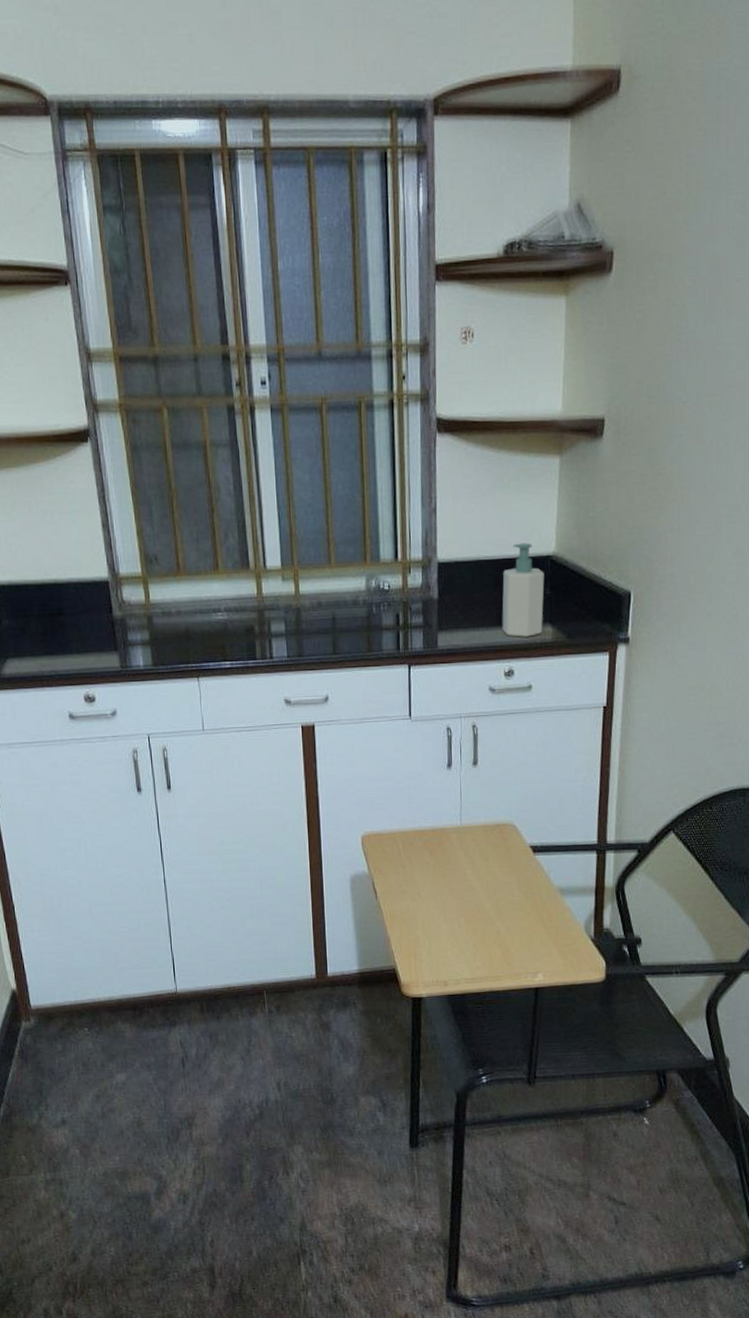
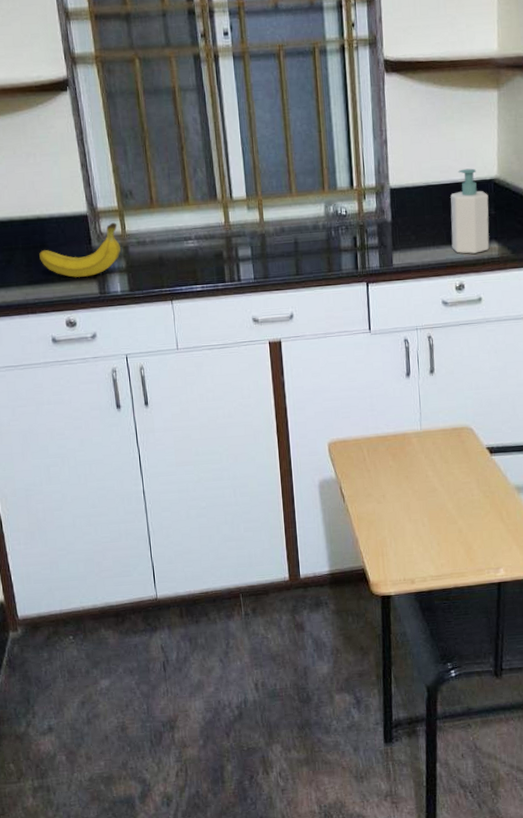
fruit: none [56,590,144,649] -> present [39,222,121,278]

